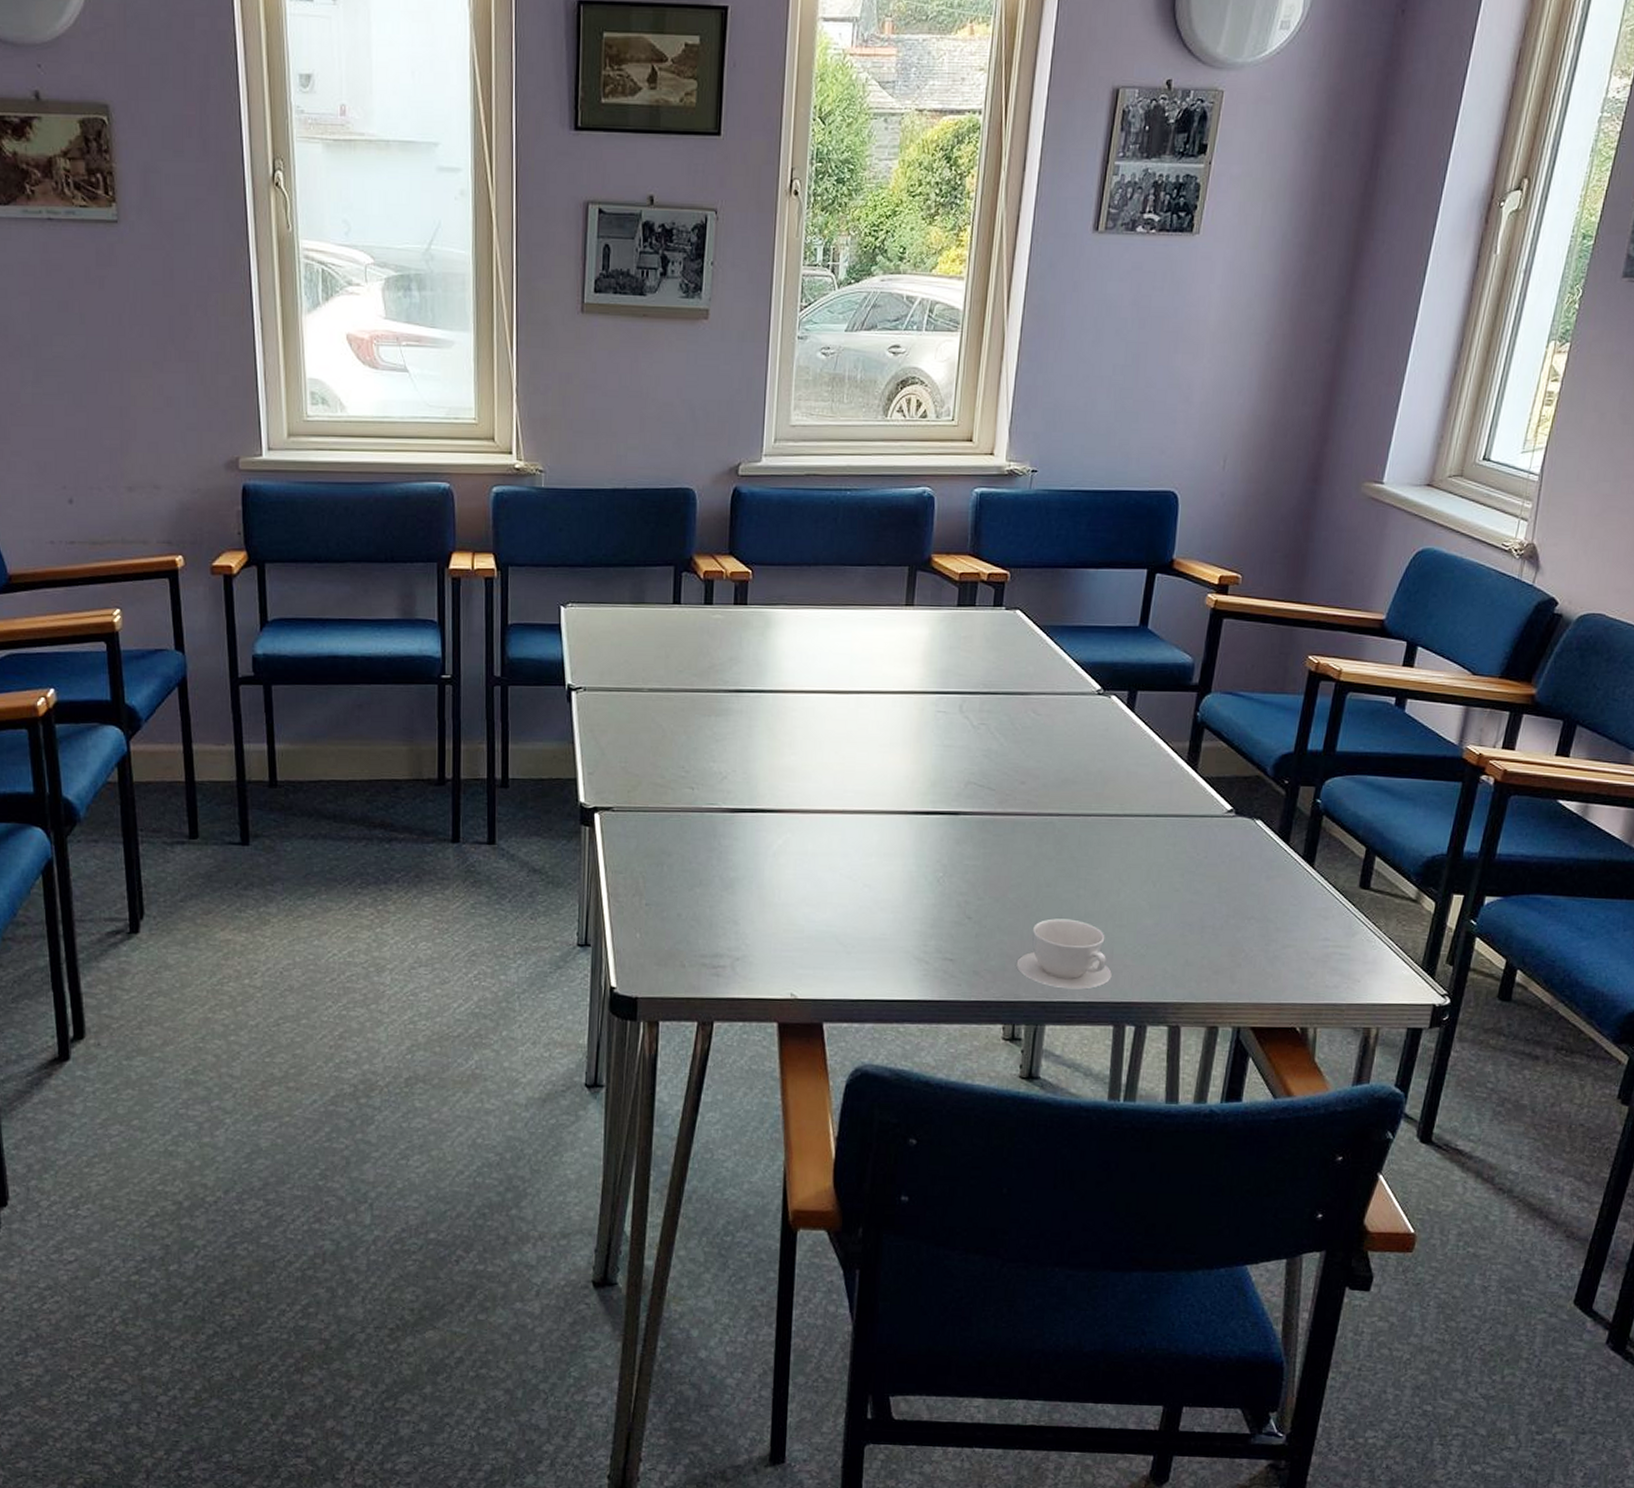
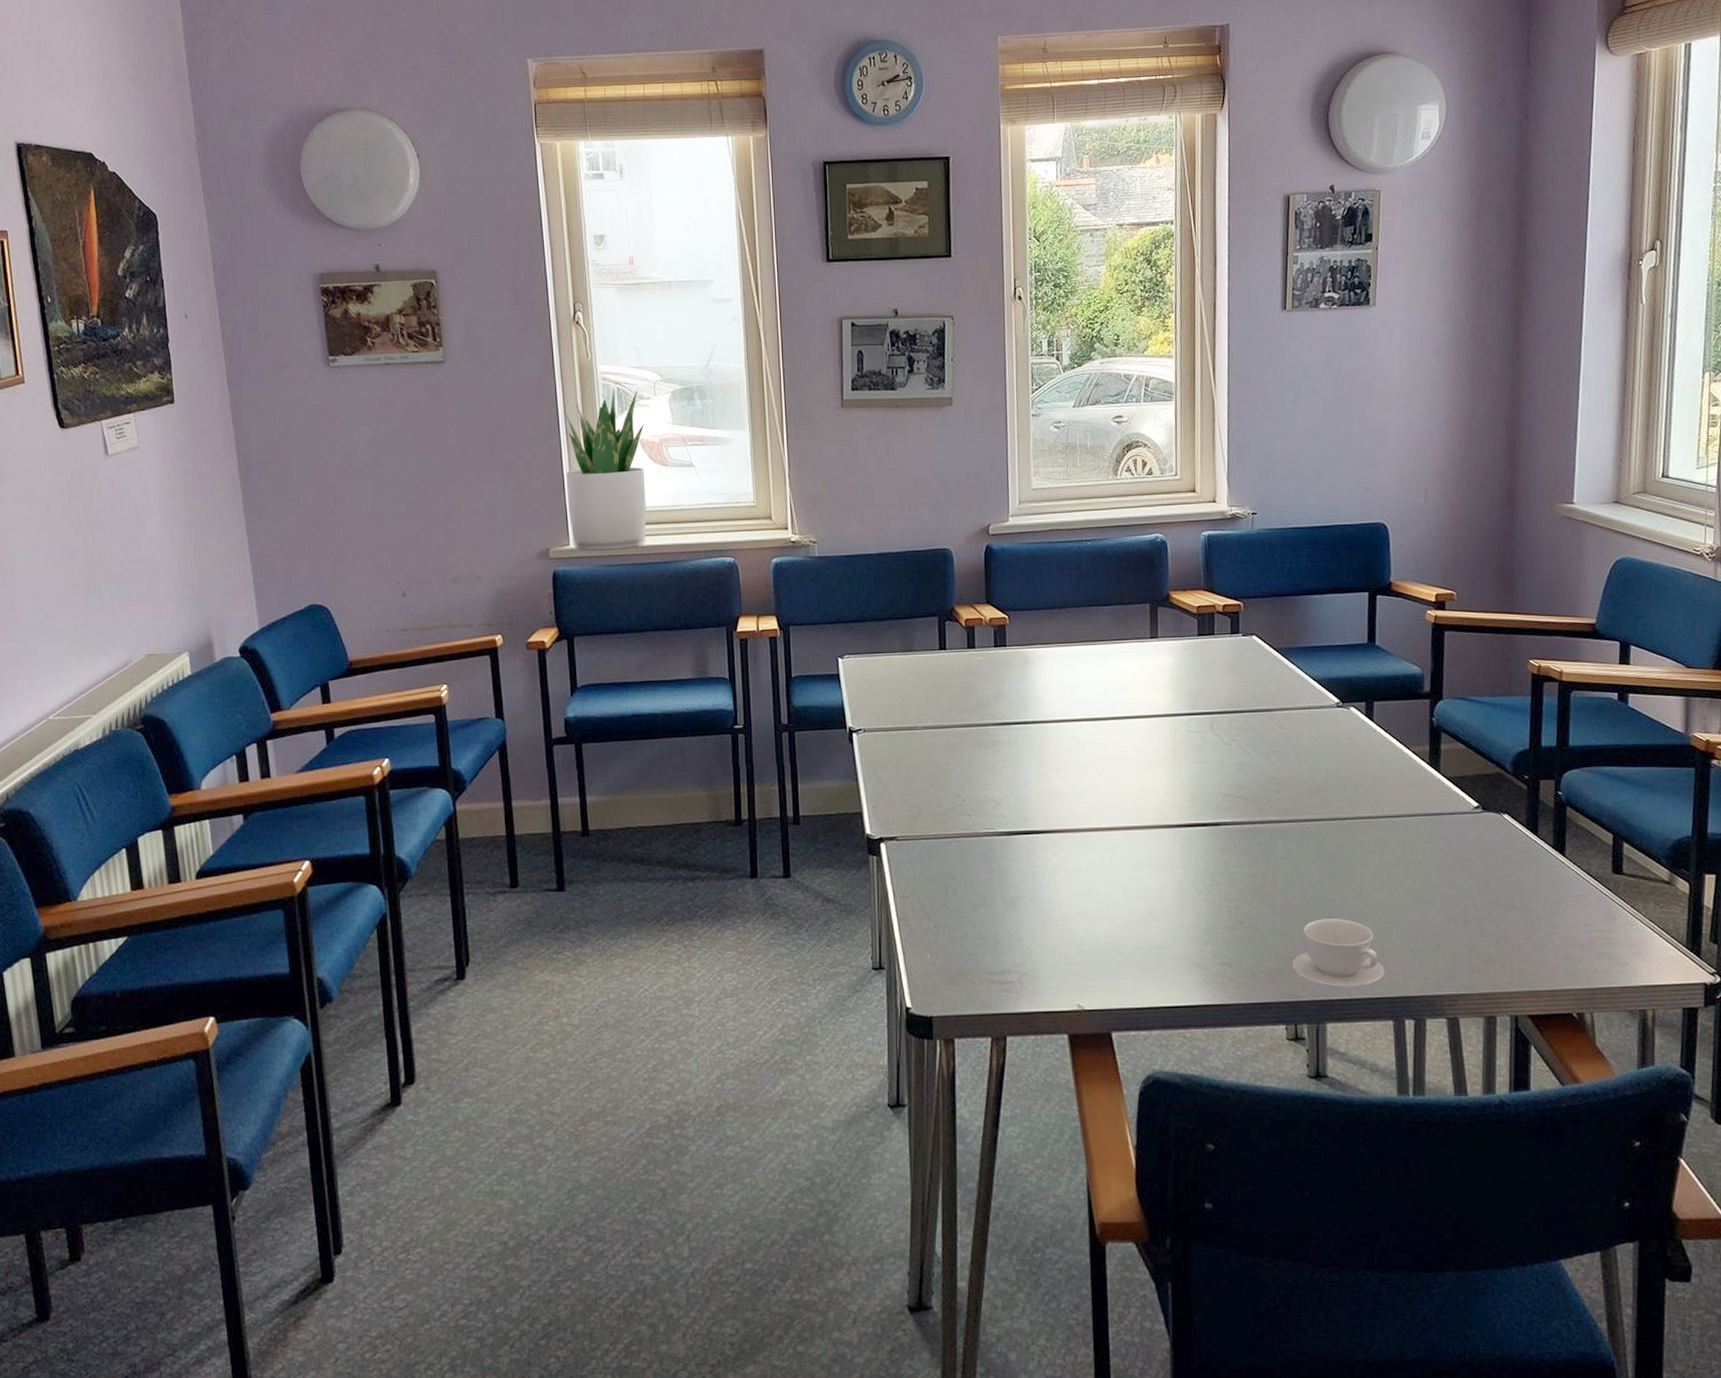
planter: none [259,272,352,466] -> present [564,391,647,551]

